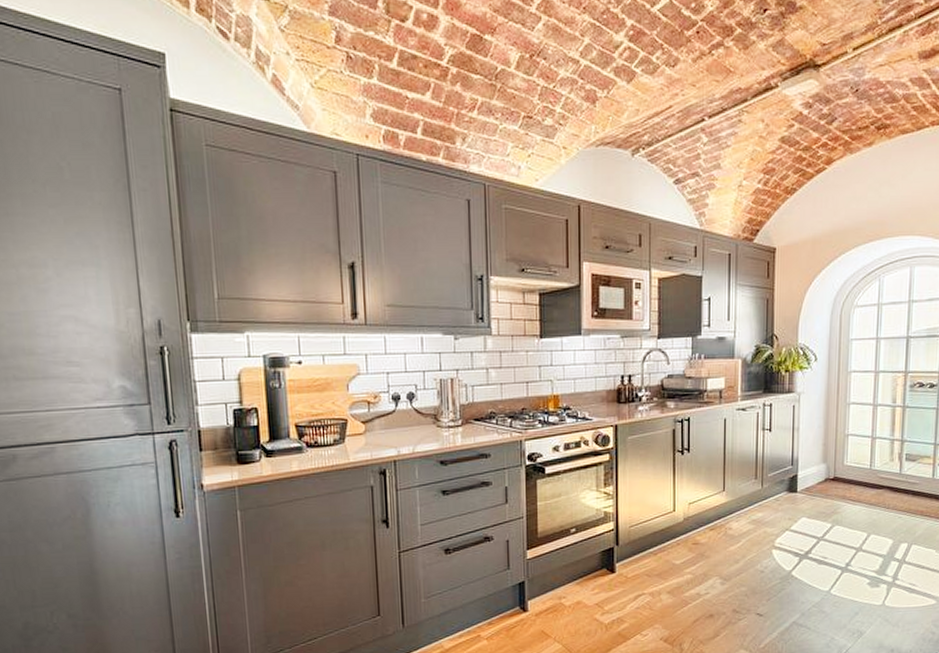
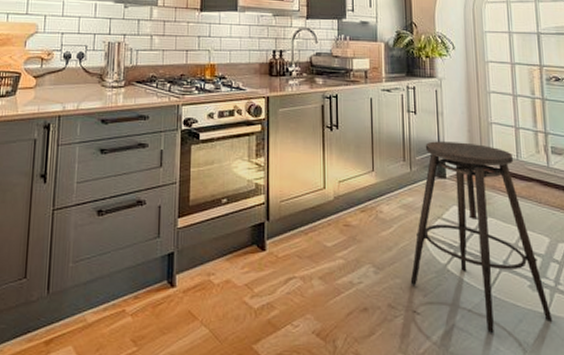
stool: none [755,456,887,626] -> present [410,141,553,333]

